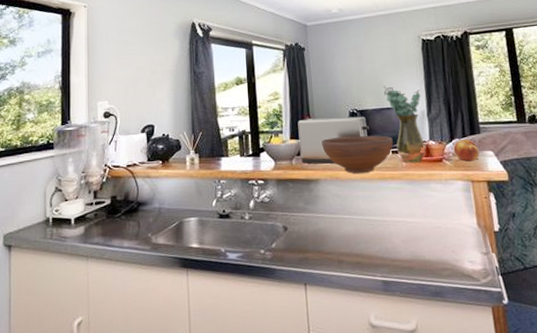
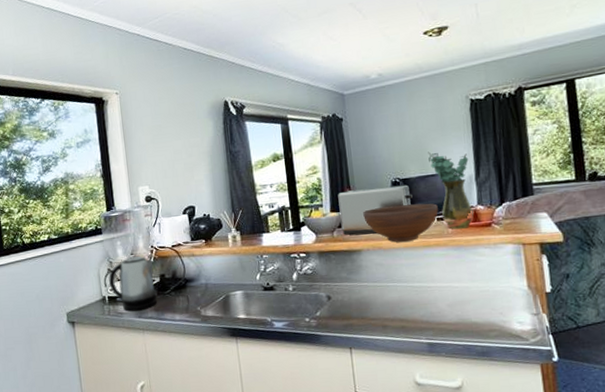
kettle: none [56,175,106,236] -> present [109,256,158,311]
fruit: present [453,138,480,162] -> none [503,201,533,225]

